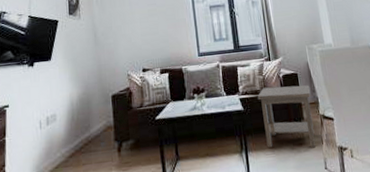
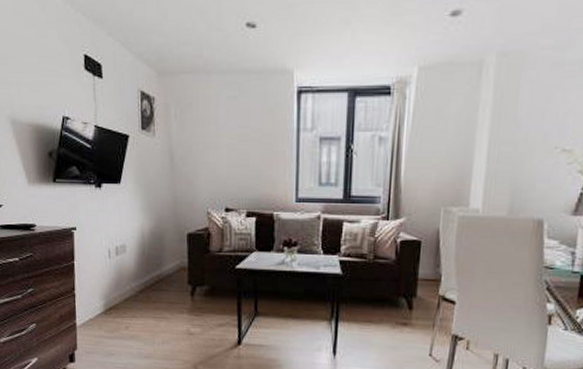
side table: present [257,85,316,148] -> none [362,252,434,331]

